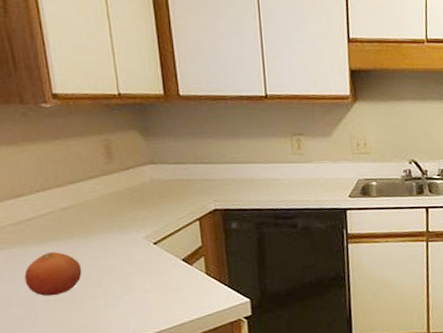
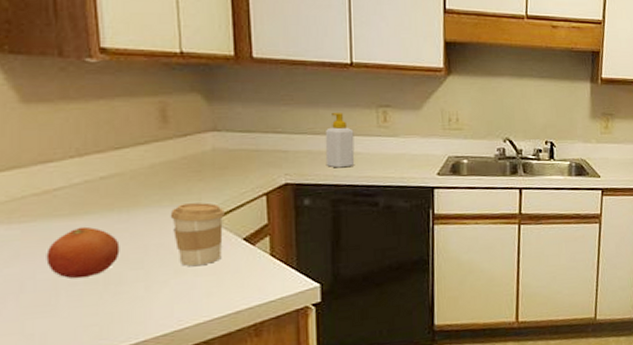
coffee cup: none [120,228,165,285] -> present [170,202,224,267]
soap bottle: none [246,142,274,194] -> present [325,113,355,168]

